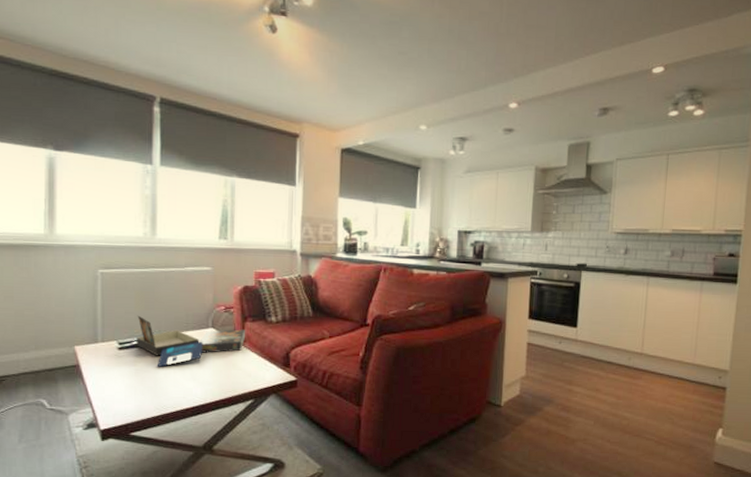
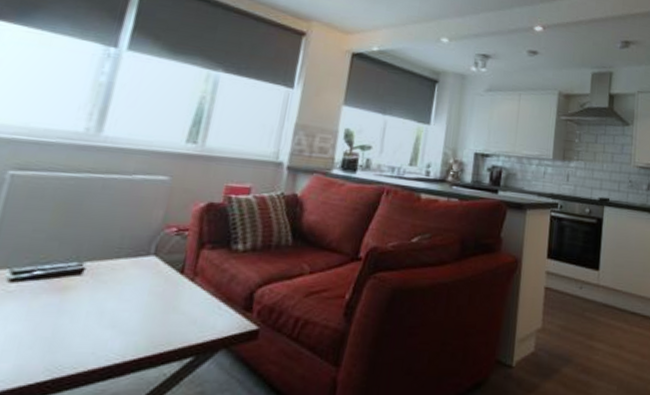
board game: present [136,315,246,367] -> none [38,234,201,308]

